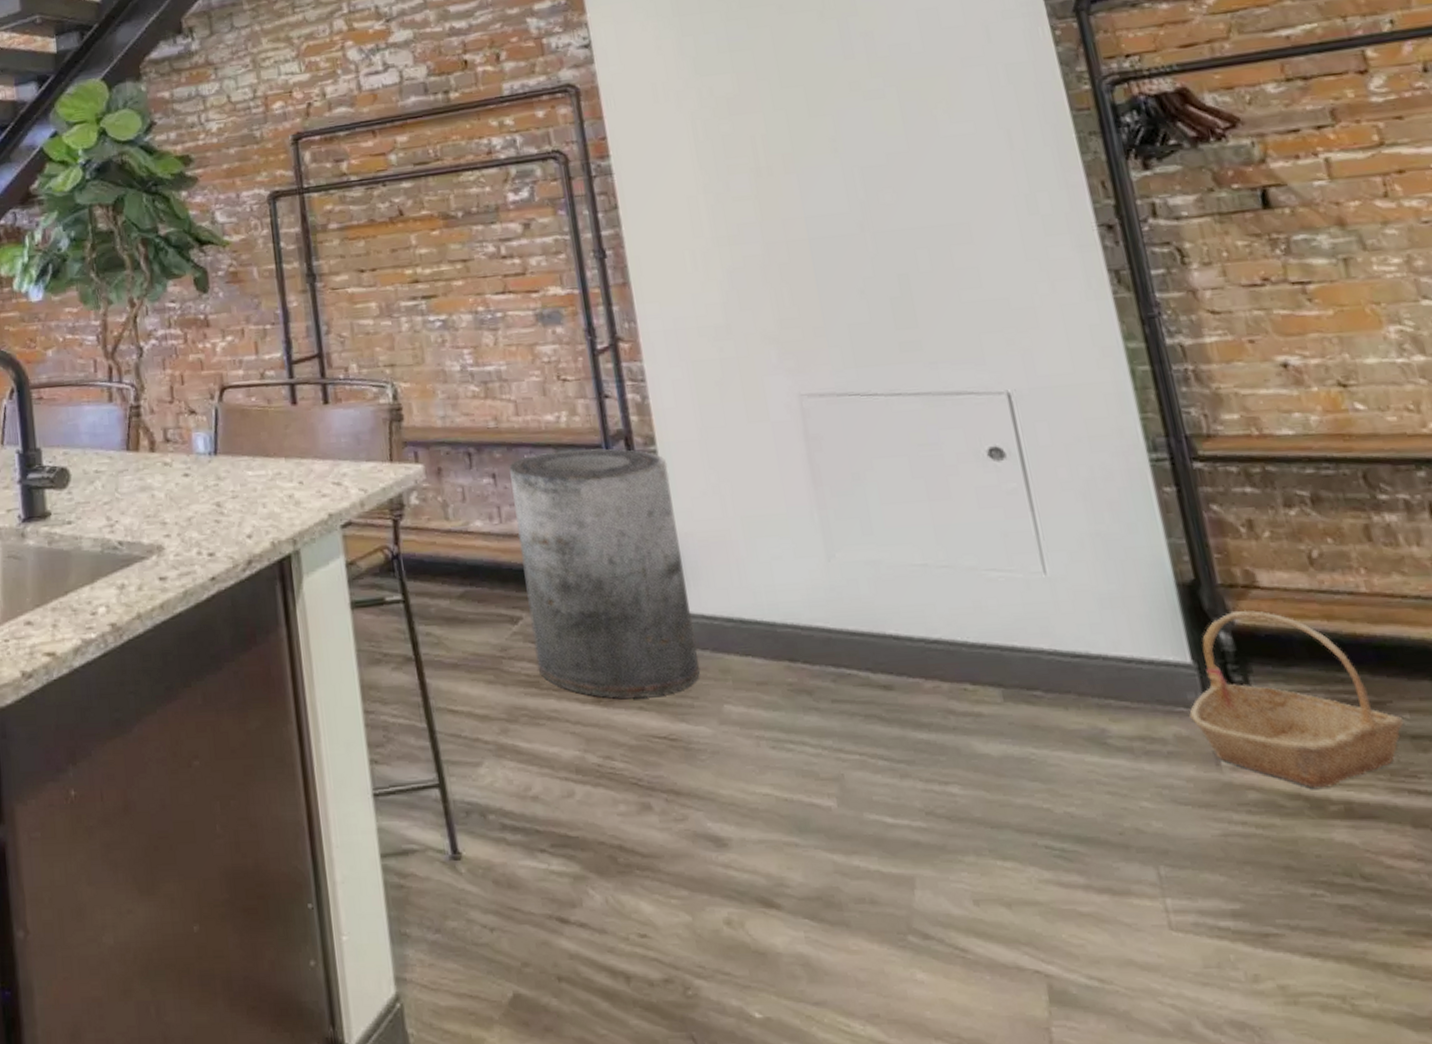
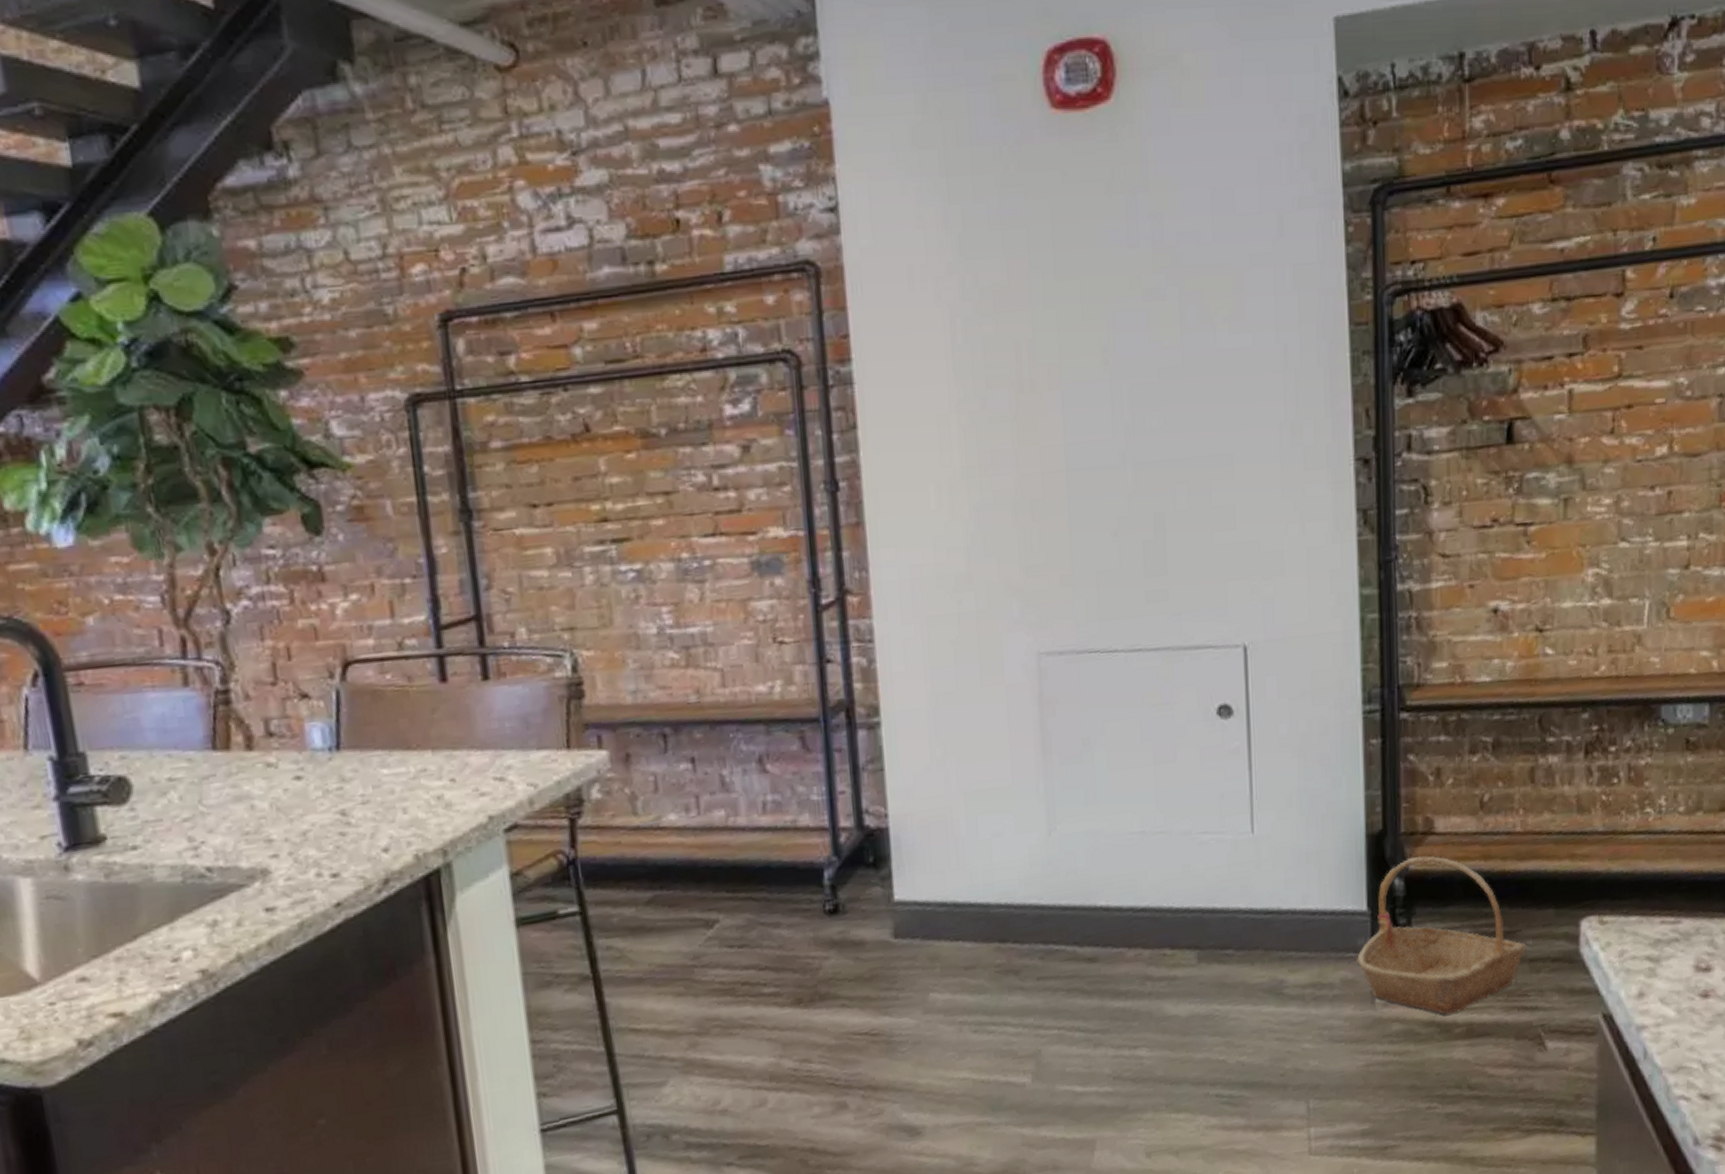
trash can: present [509,448,701,698] -> none [711,722,909,998]

